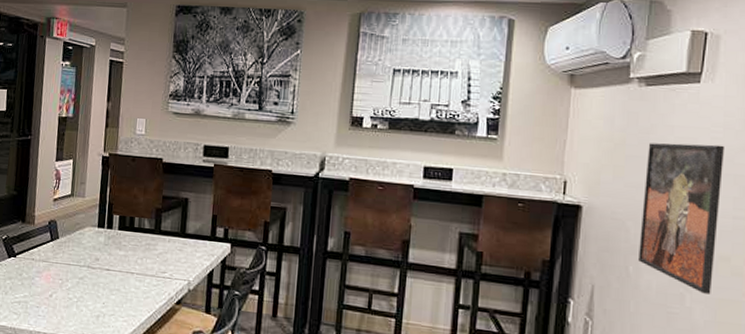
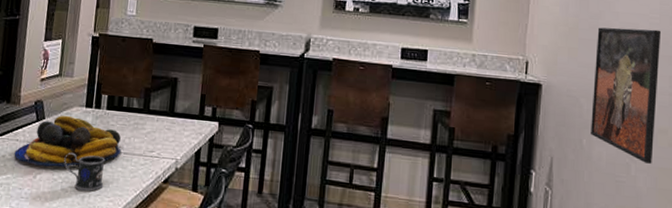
fruit bowl: none [30,235,134,287] -> present [14,115,121,167]
mug: none [78,272,119,311] -> present [64,152,106,192]

